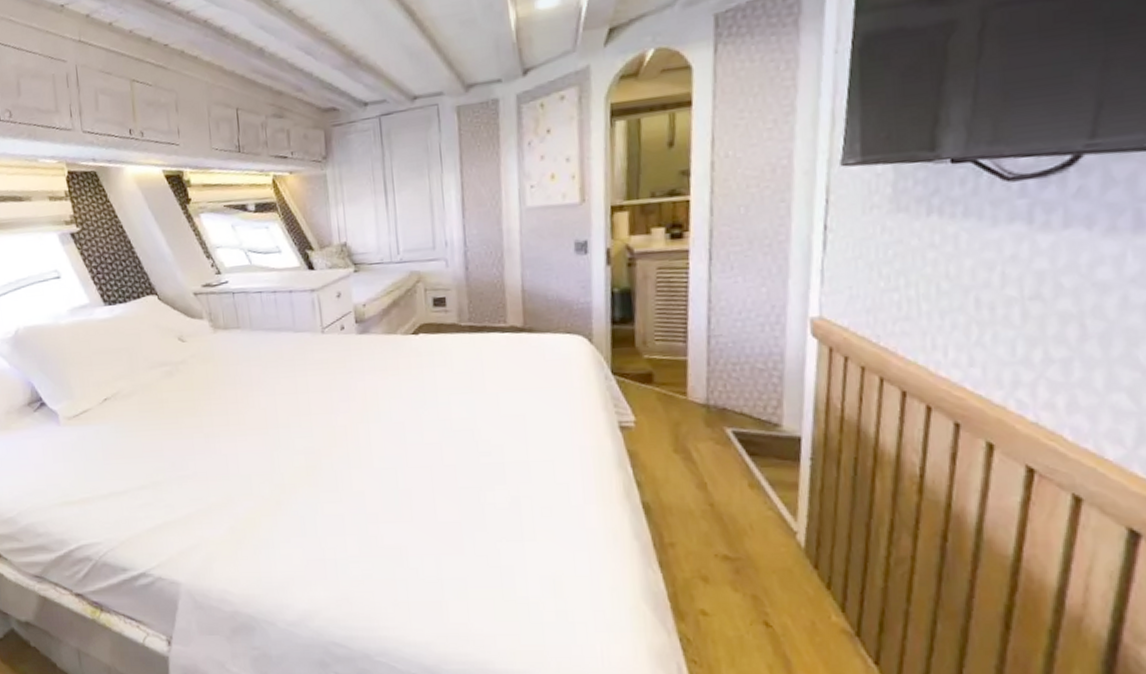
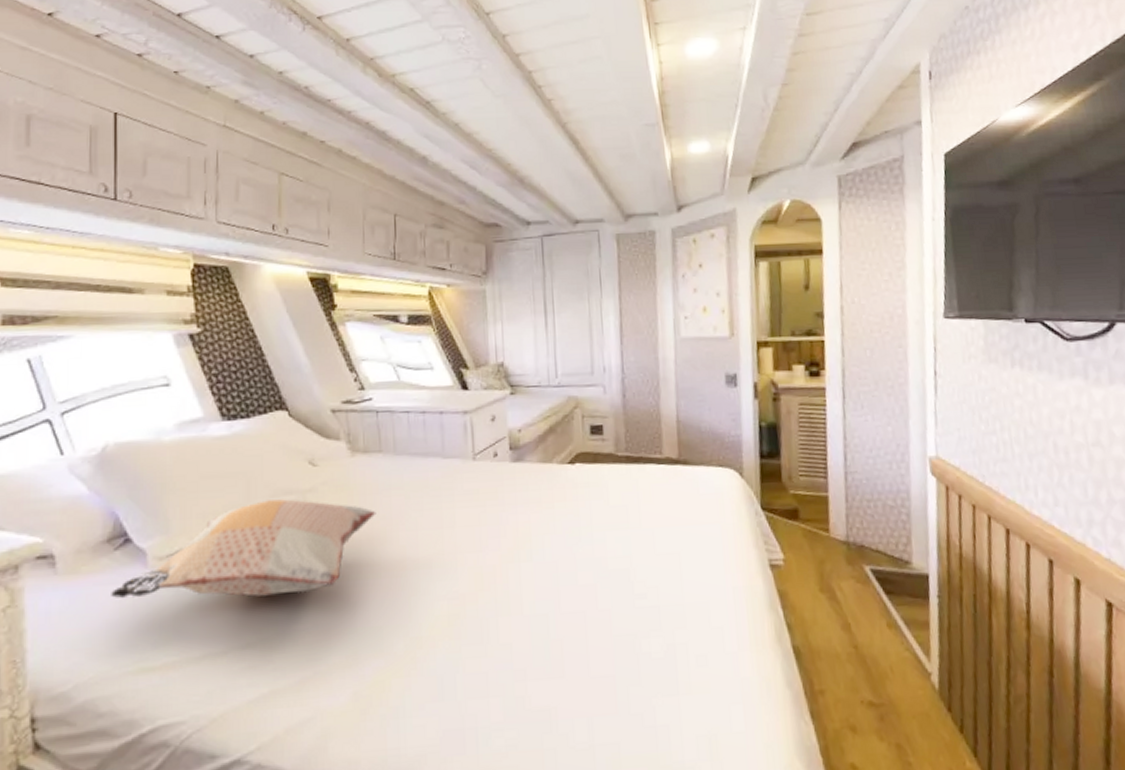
decorative pillow: none [35,370,239,449] -> present [111,499,376,599]

